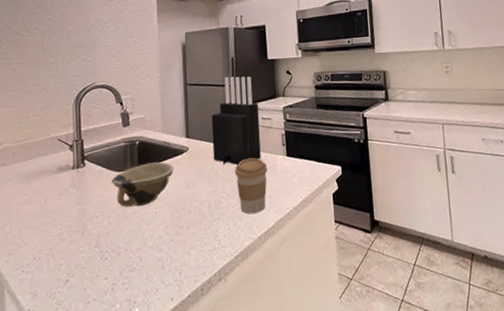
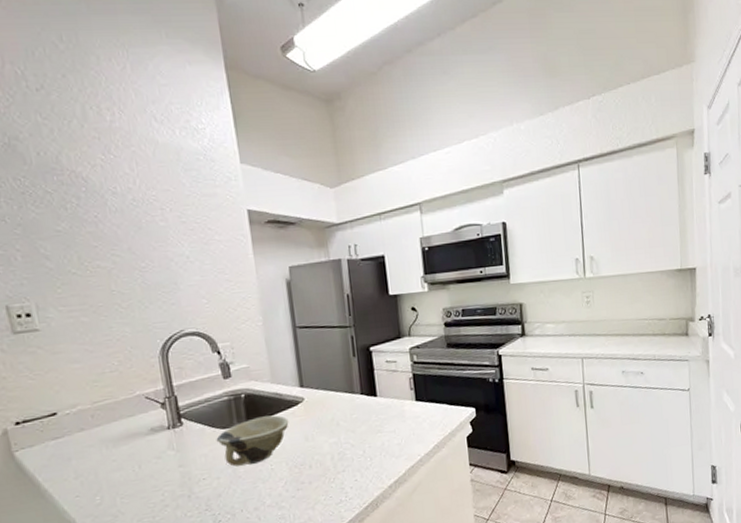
knife block: present [211,76,261,166] -> none [327,315,387,414]
coffee cup: present [234,158,268,214] -> none [358,404,396,464]

